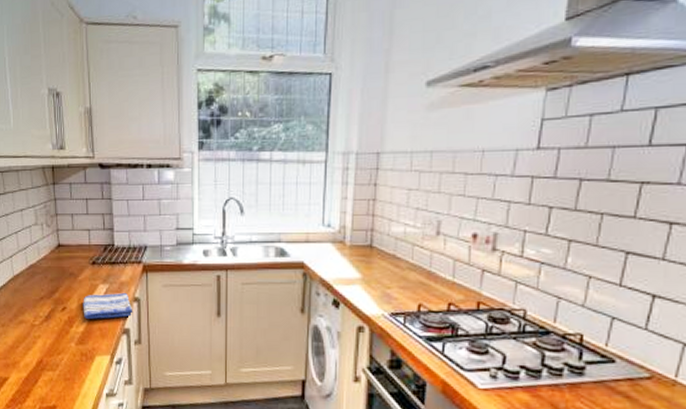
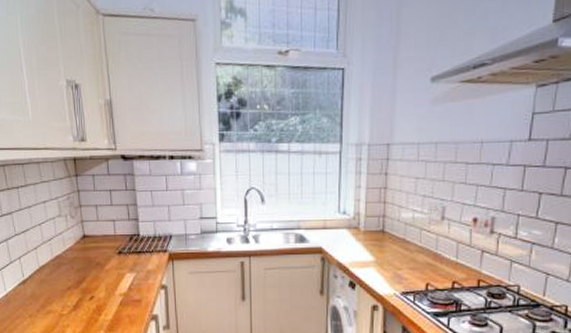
dish towel: present [83,292,133,319] -> none [110,280,161,307]

